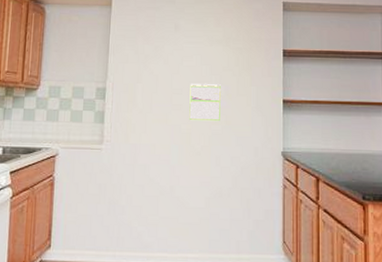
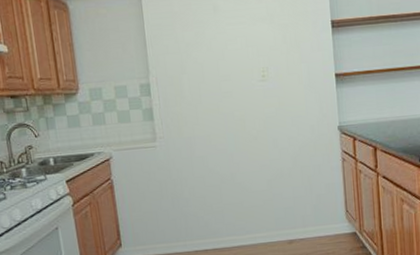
calendar: present [189,83,221,122] -> none [237,65,273,107]

